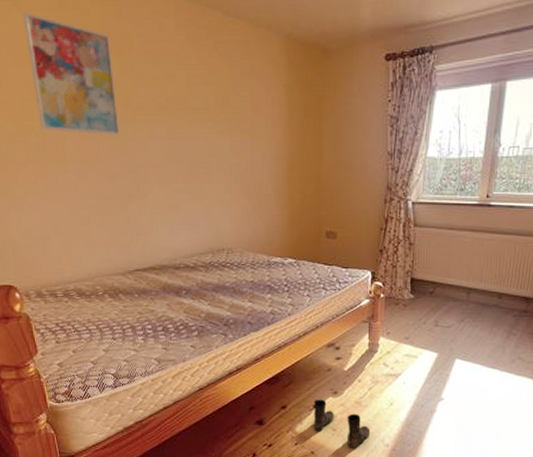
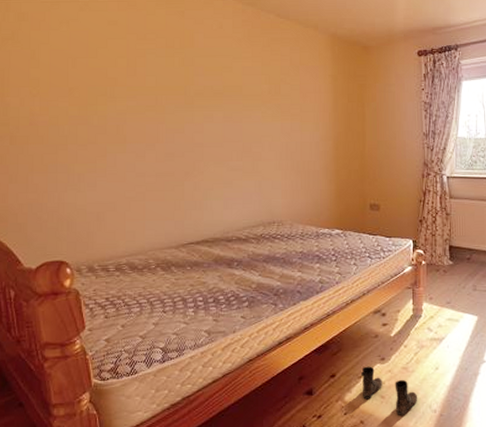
wall art: present [23,12,120,136] -> none [93,11,178,119]

